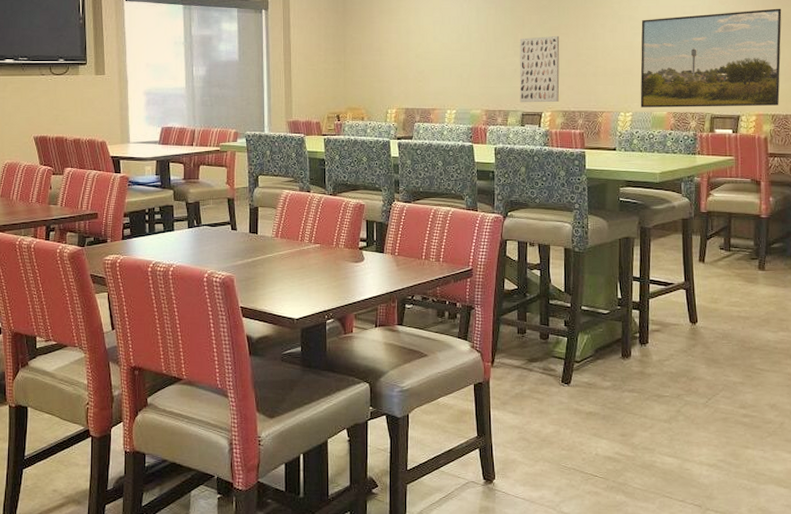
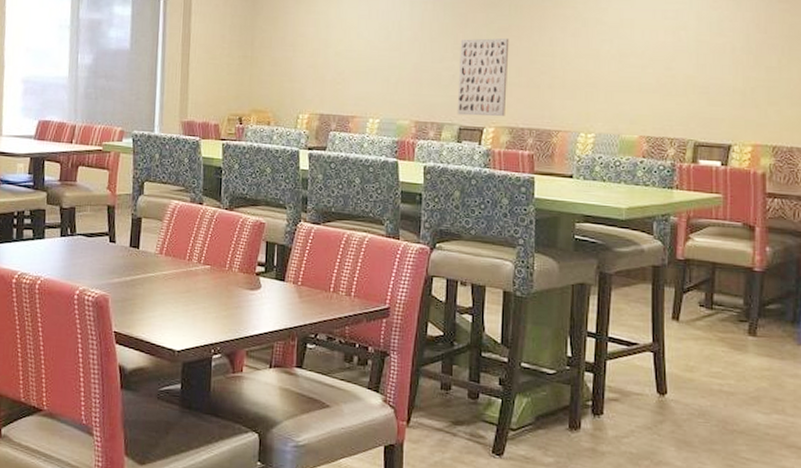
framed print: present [640,8,782,108] -> none [605,17,790,136]

